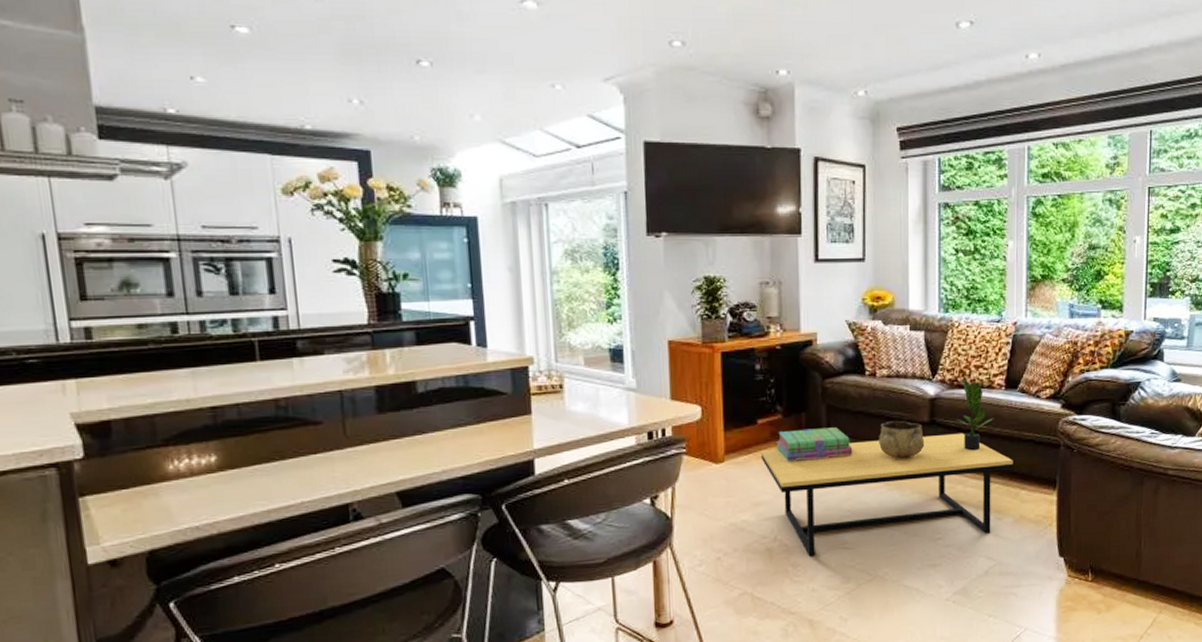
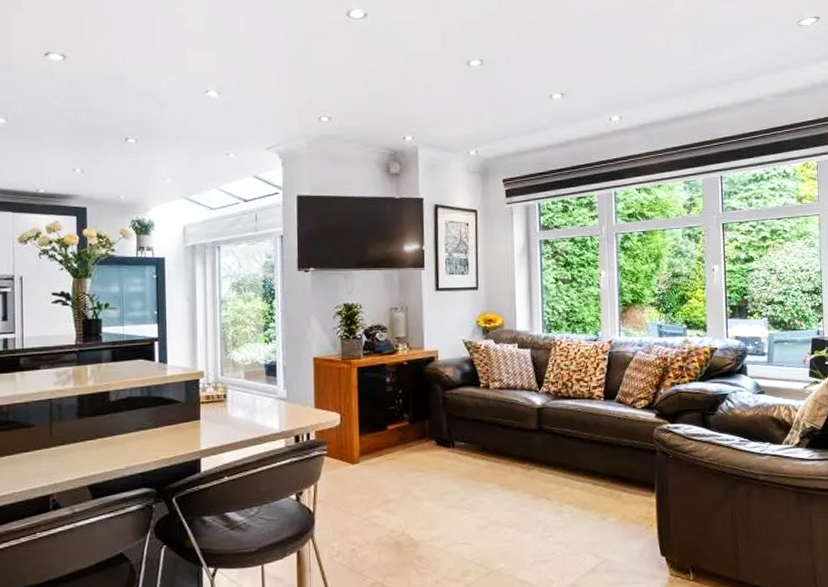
coffee table: present [761,433,1013,557] -> none [391,439,614,550]
stack of books: present [776,427,853,462] -> none [403,433,471,463]
decorative bowl: present [879,420,925,459] -> none [493,427,534,462]
potted plant: present [956,379,994,451] -> none [561,390,595,456]

